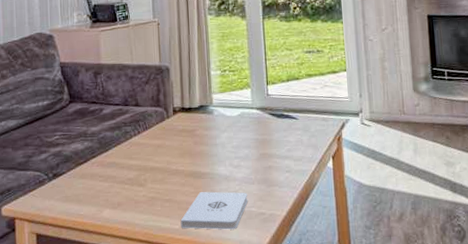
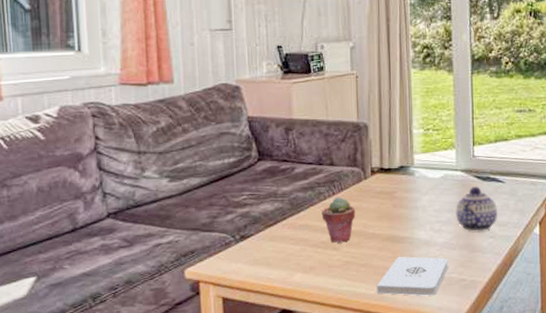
potted succulent: none [128,135,160,179] -> present [321,196,356,243]
teapot: none [253,123,293,167] -> present [456,187,498,232]

